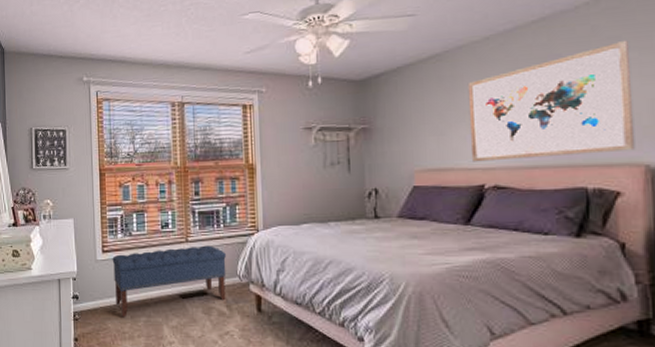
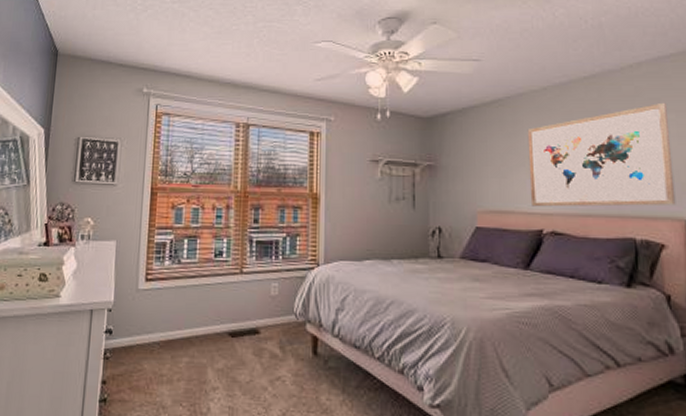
bench: present [112,245,226,318] -> none [155,278,283,358]

